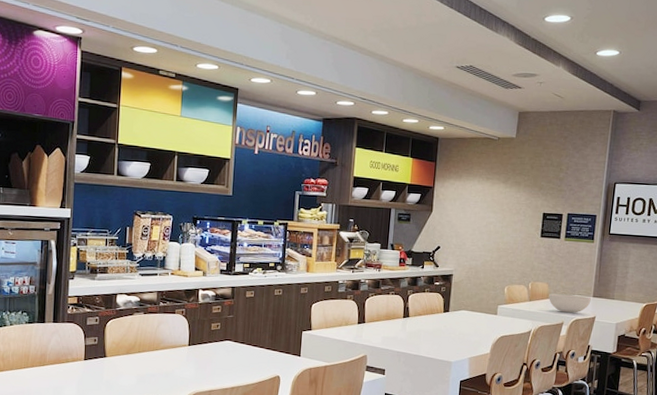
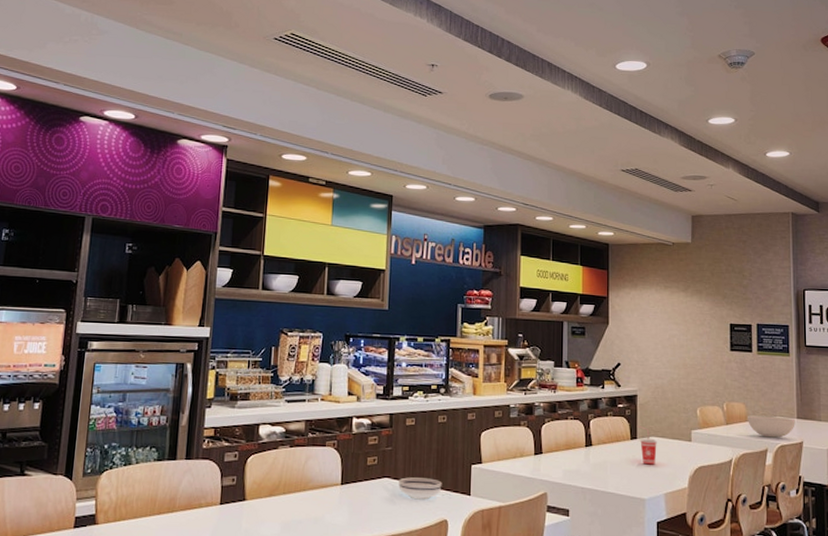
bowl: none [238,340,276,360] -> present [399,477,442,500]
beverage cup: none [450,300,467,334] -> present [636,425,657,465]

